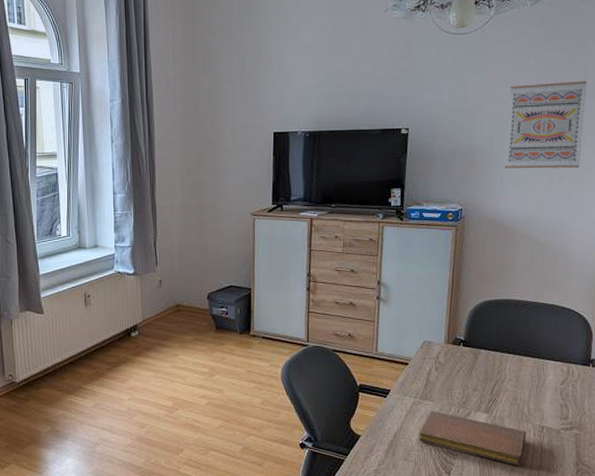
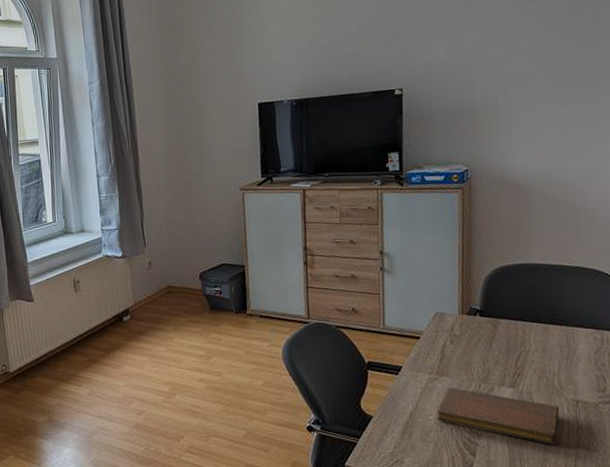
wall art: present [504,81,587,169] -> none [511,24,599,124]

